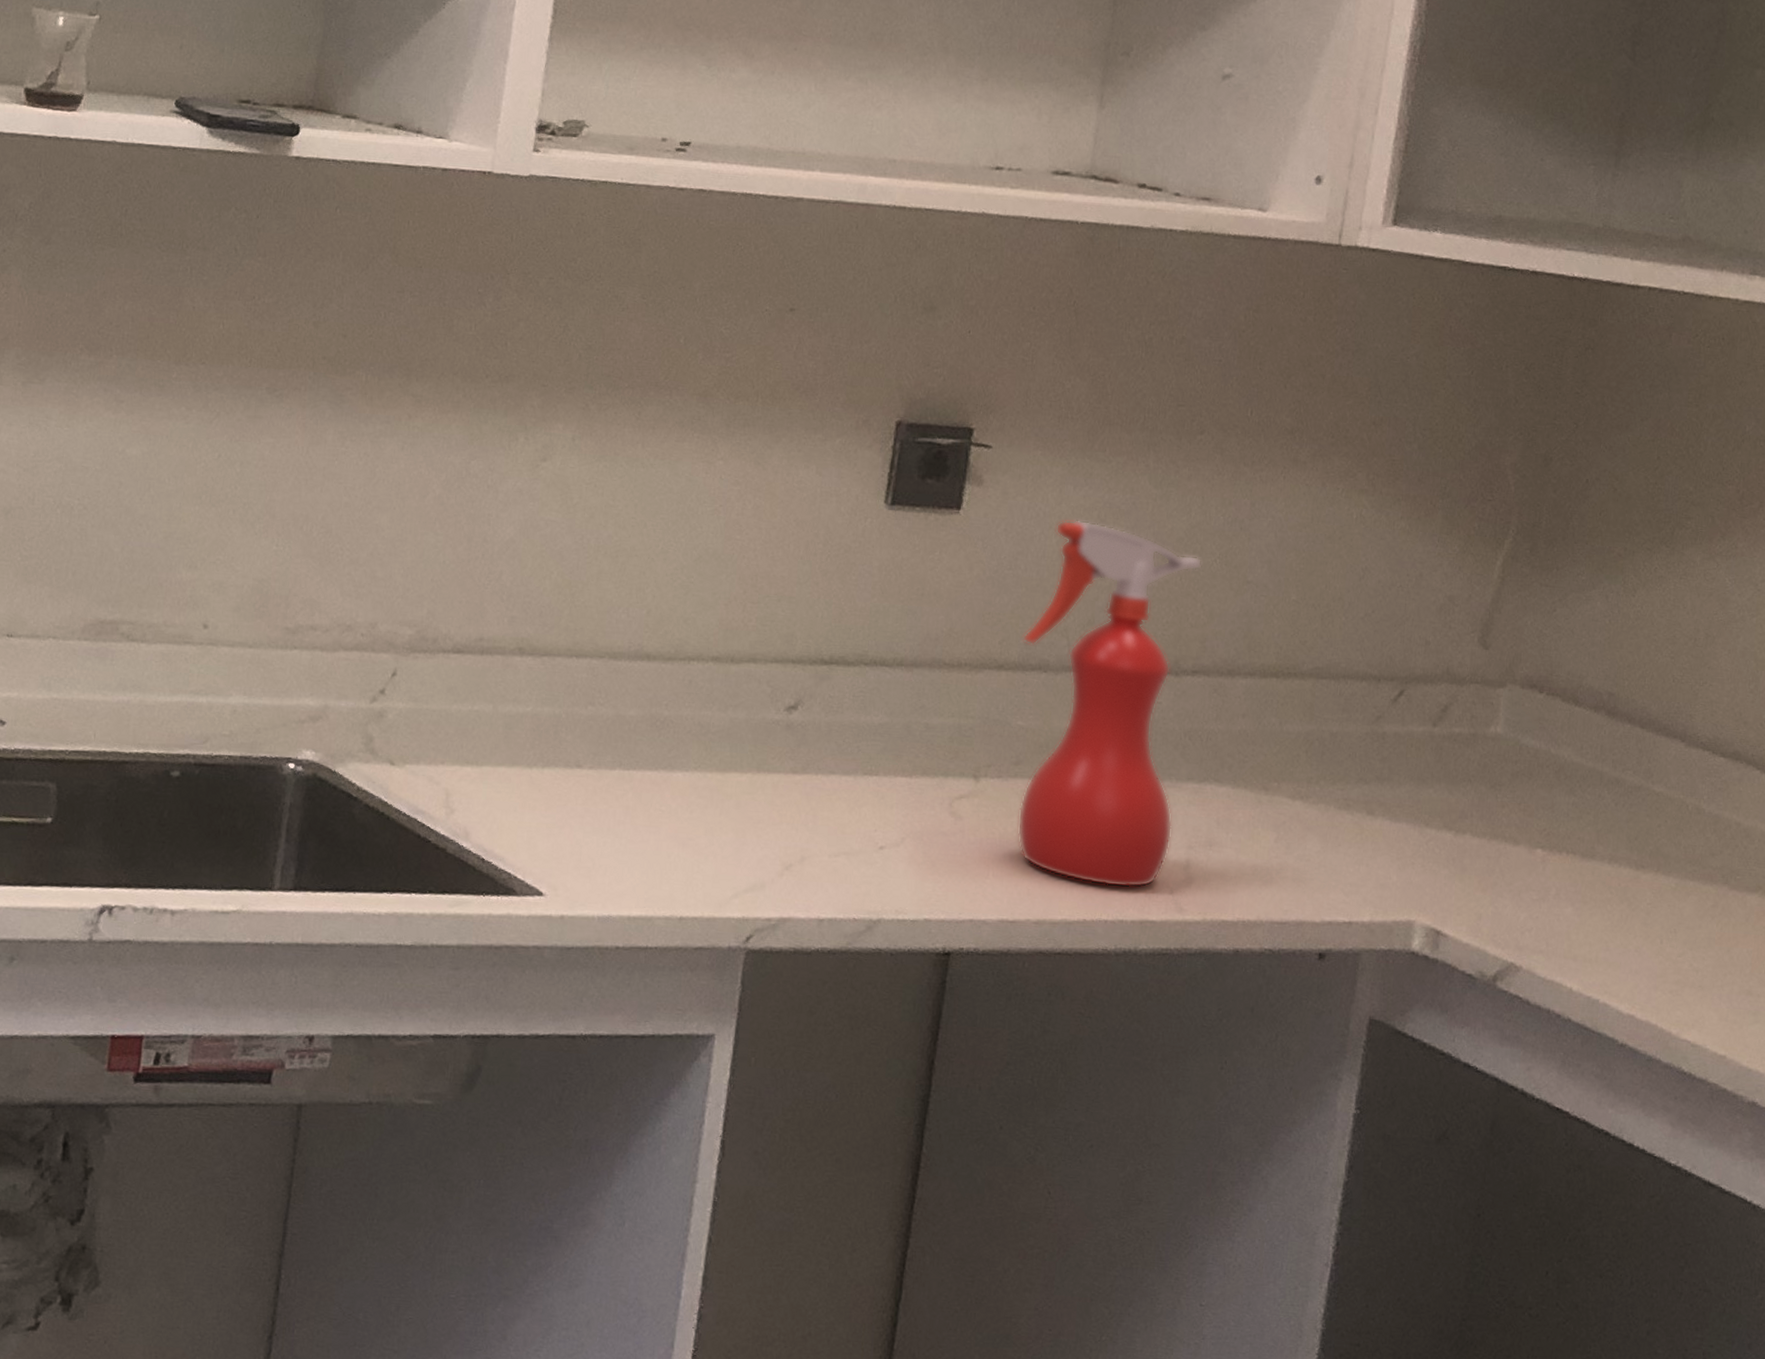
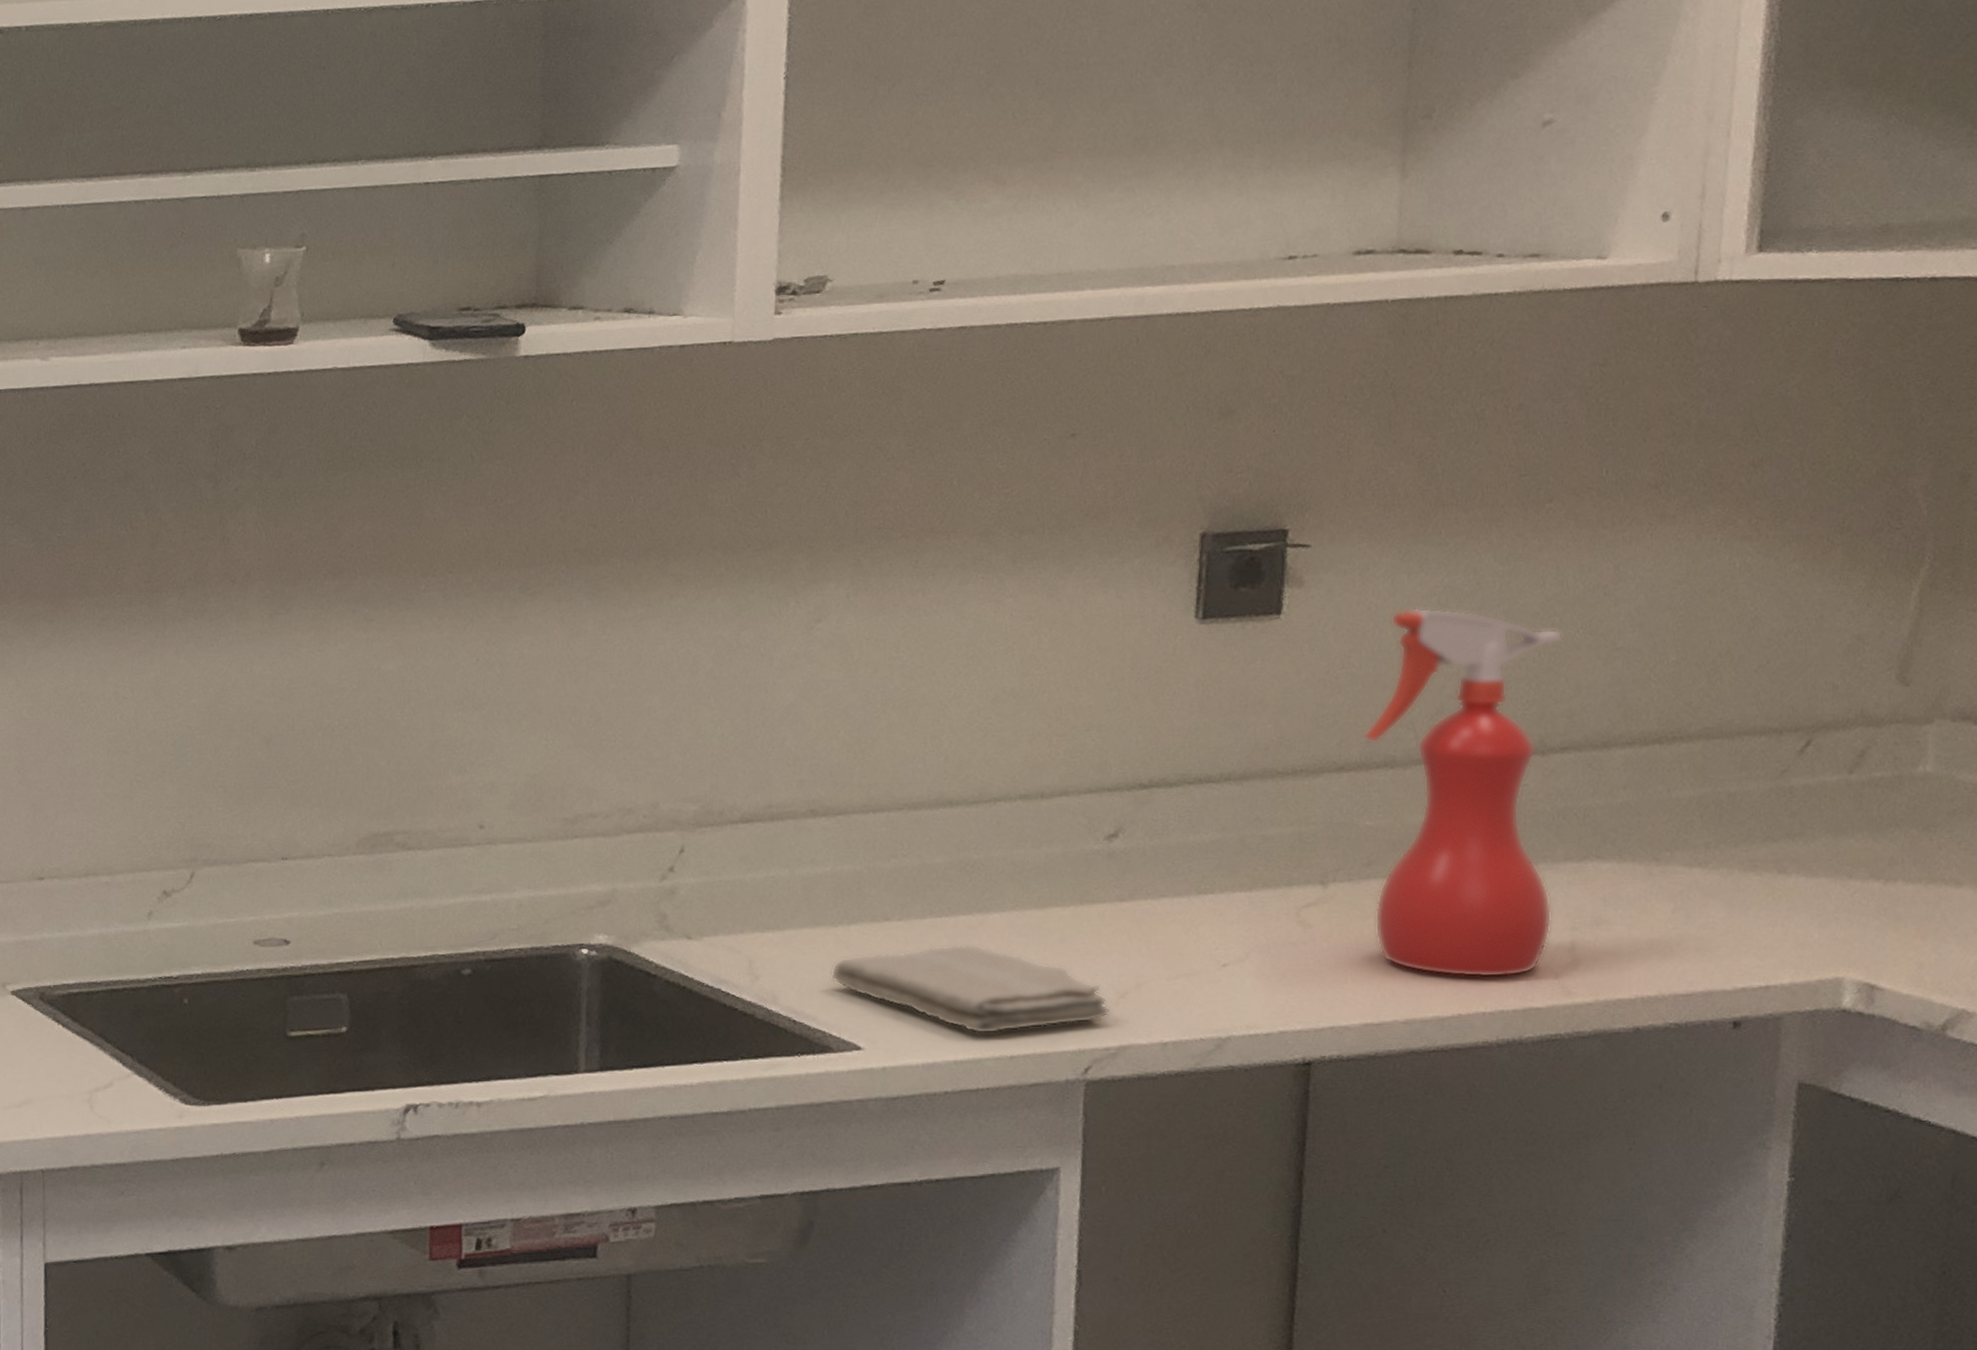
washcloth: none [521,798,775,893] -> present [831,944,1111,1034]

